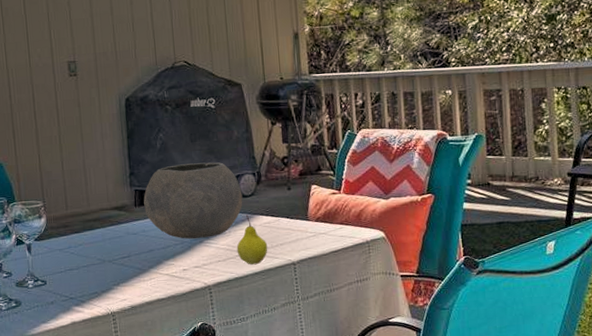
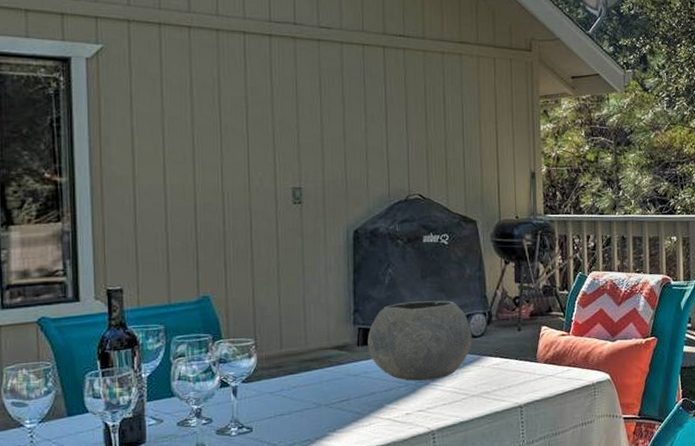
fruit: present [236,215,268,265] -> none [463,356,495,409]

